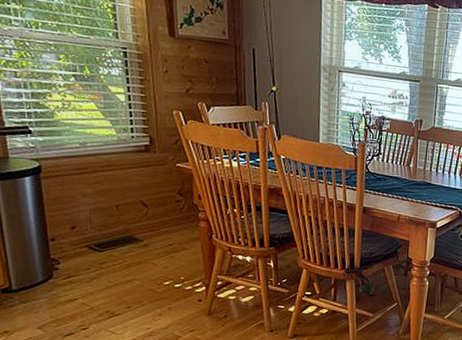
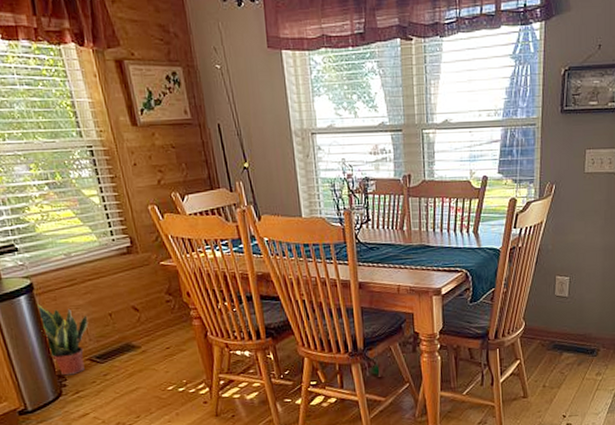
potted plant: none [41,185,93,260] -> present [36,302,88,376]

